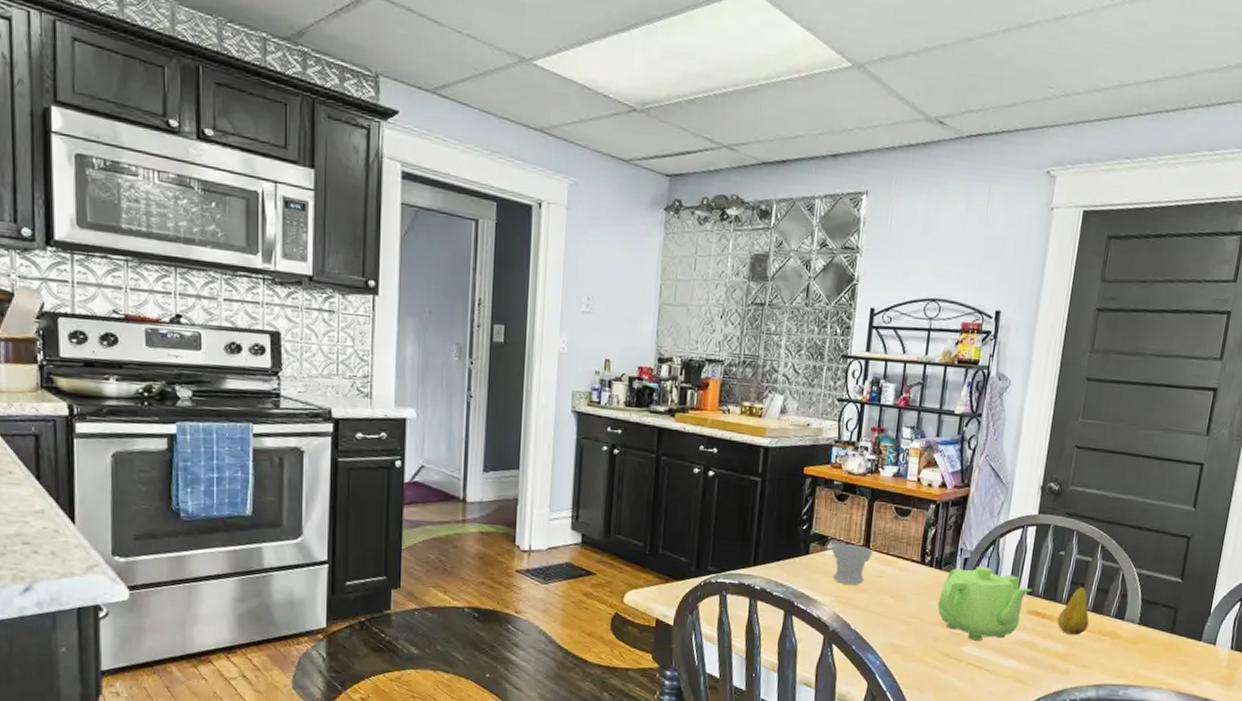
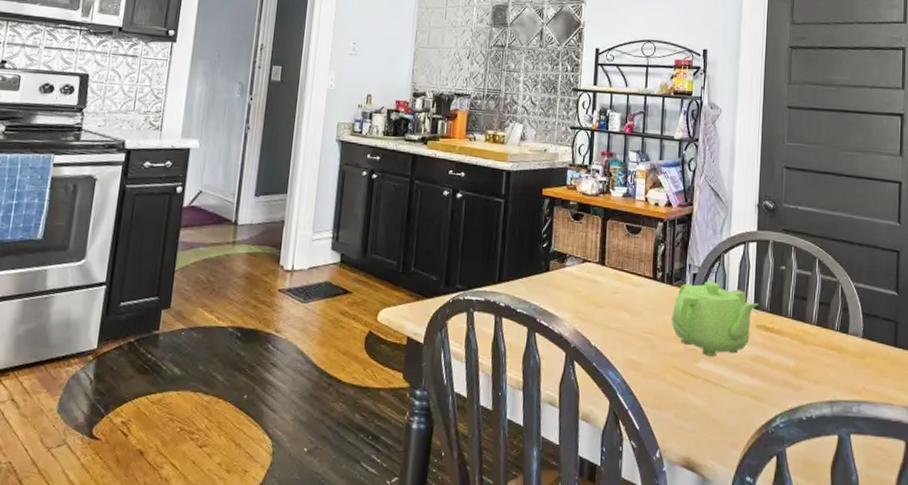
cup: present [831,543,873,586] -> none [569,260,608,302]
fruit: present [1057,578,1089,635] -> none [785,292,815,349]

